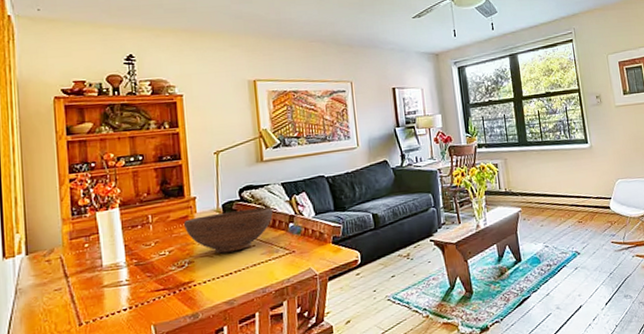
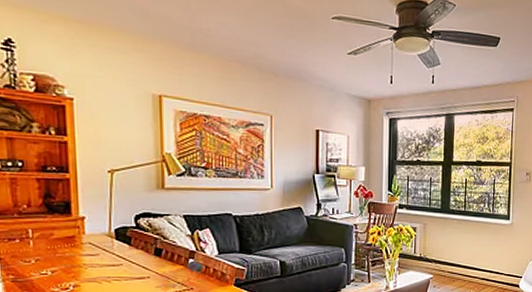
fruit bowl: present [184,207,273,254] -> none [70,237,171,281]

